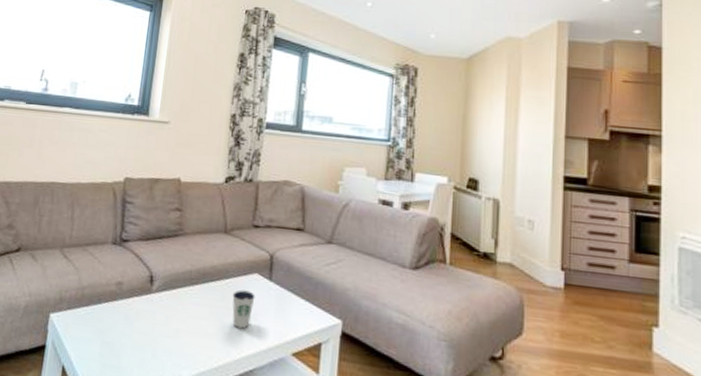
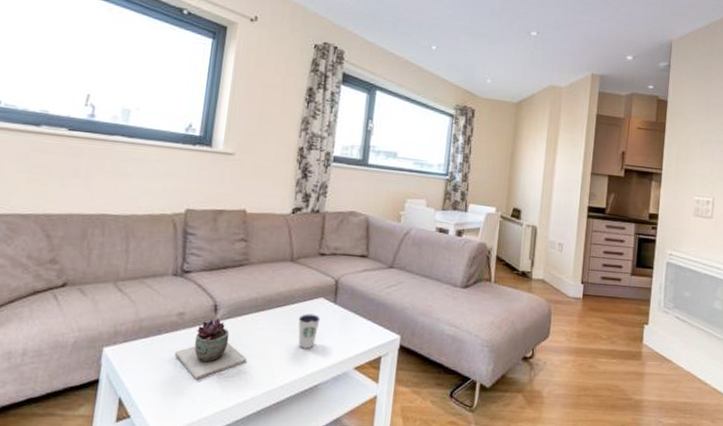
succulent plant: none [113,289,181,354] -> present [174,318,247,380]

